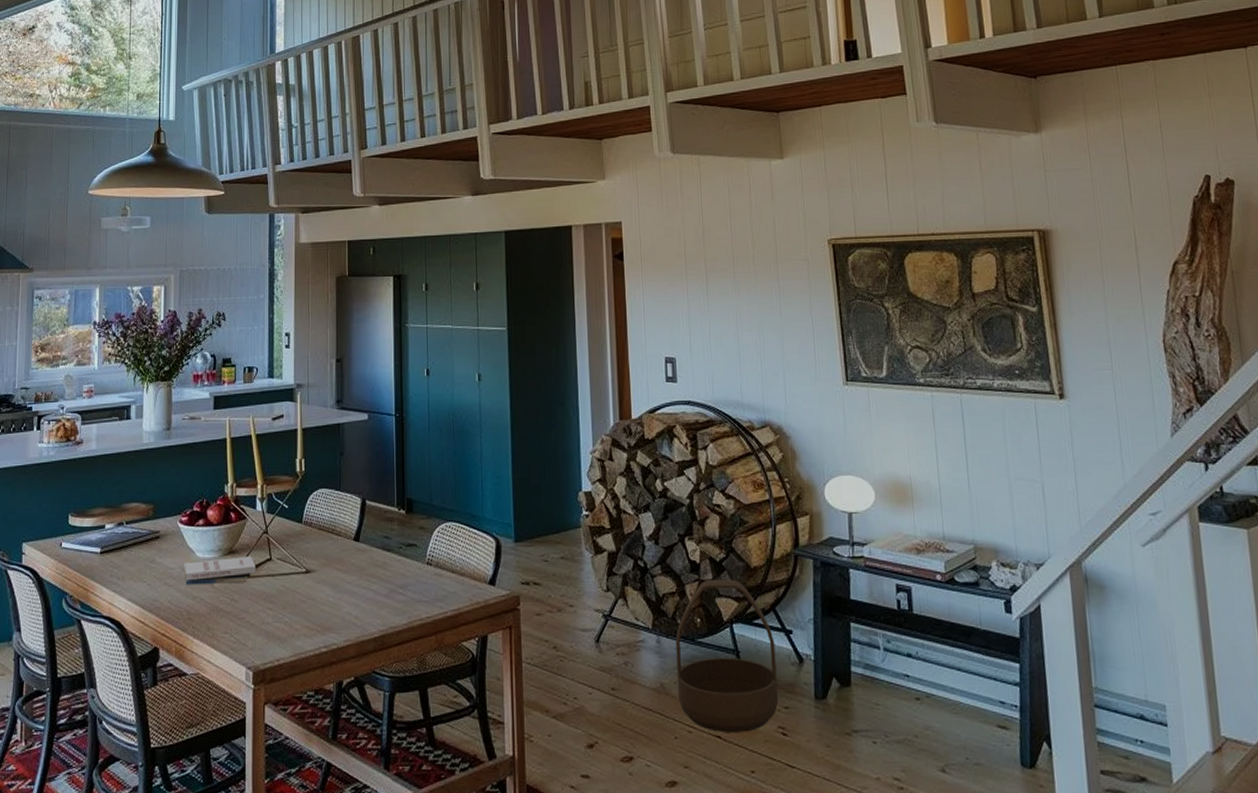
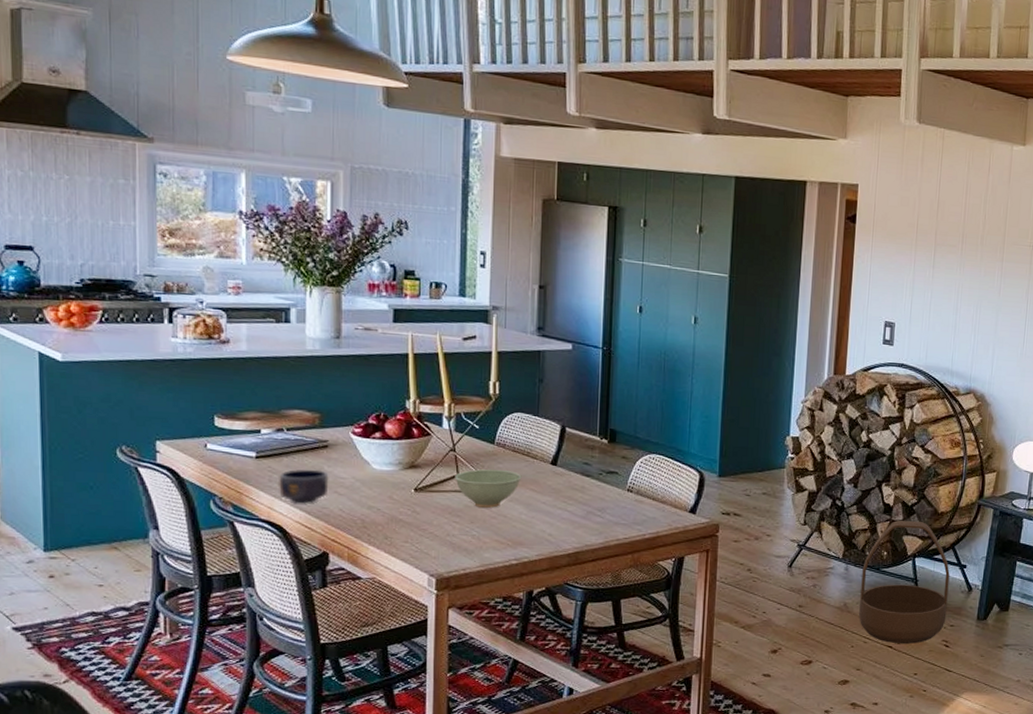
mug: none [117,561,160,598] -> present [278,469,329,503]
books: present [183,556,256,585] -> none [356,471,441,496]
bowl: none [268,549,328,591] -> present [455,469,522,508]

